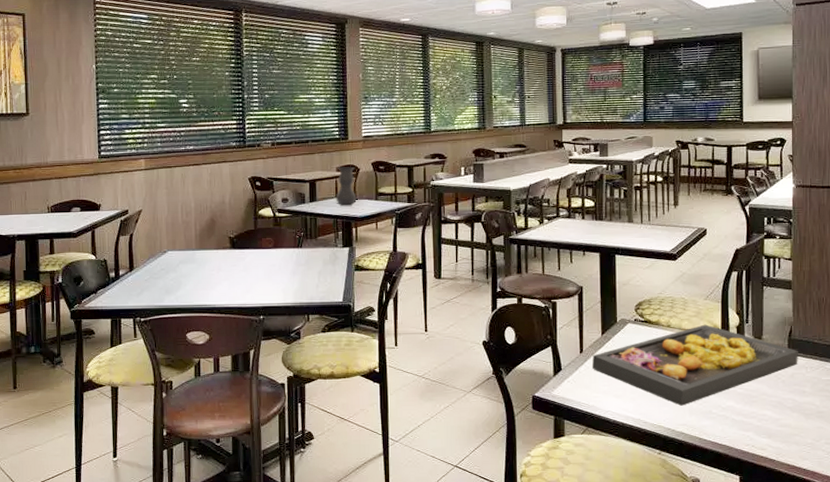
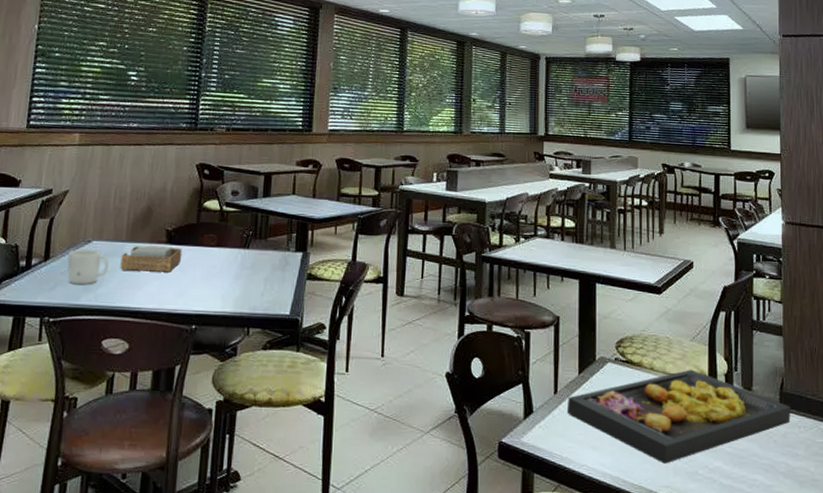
mug: none [149,258,184,289] -> present [67,249,109,285]
napkin holder: none [193,251,245,274] -> present [120,245,182,273]
vase: present [335,166,357,207] -> none [292,161,317,207]

